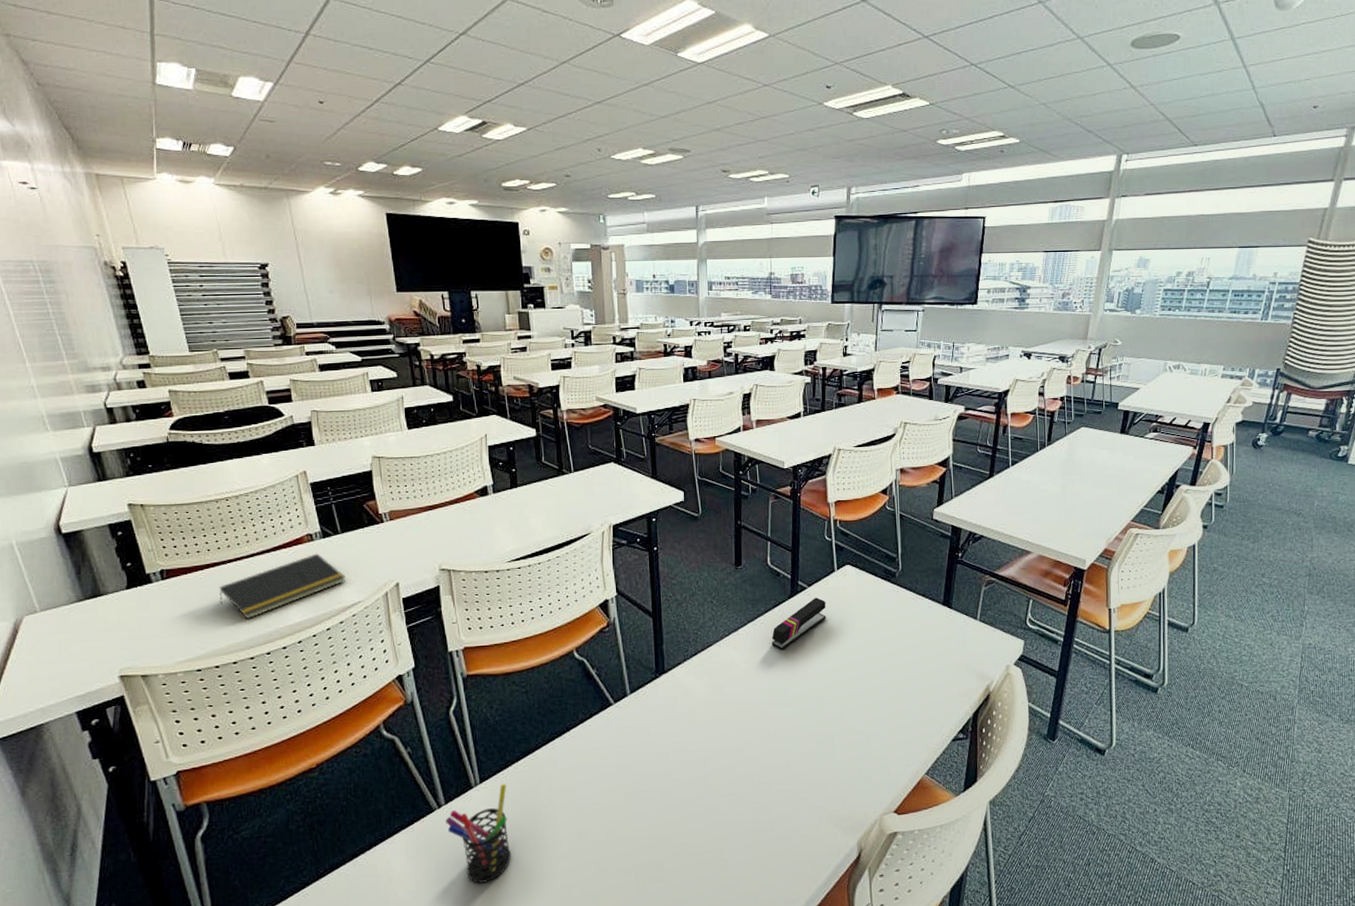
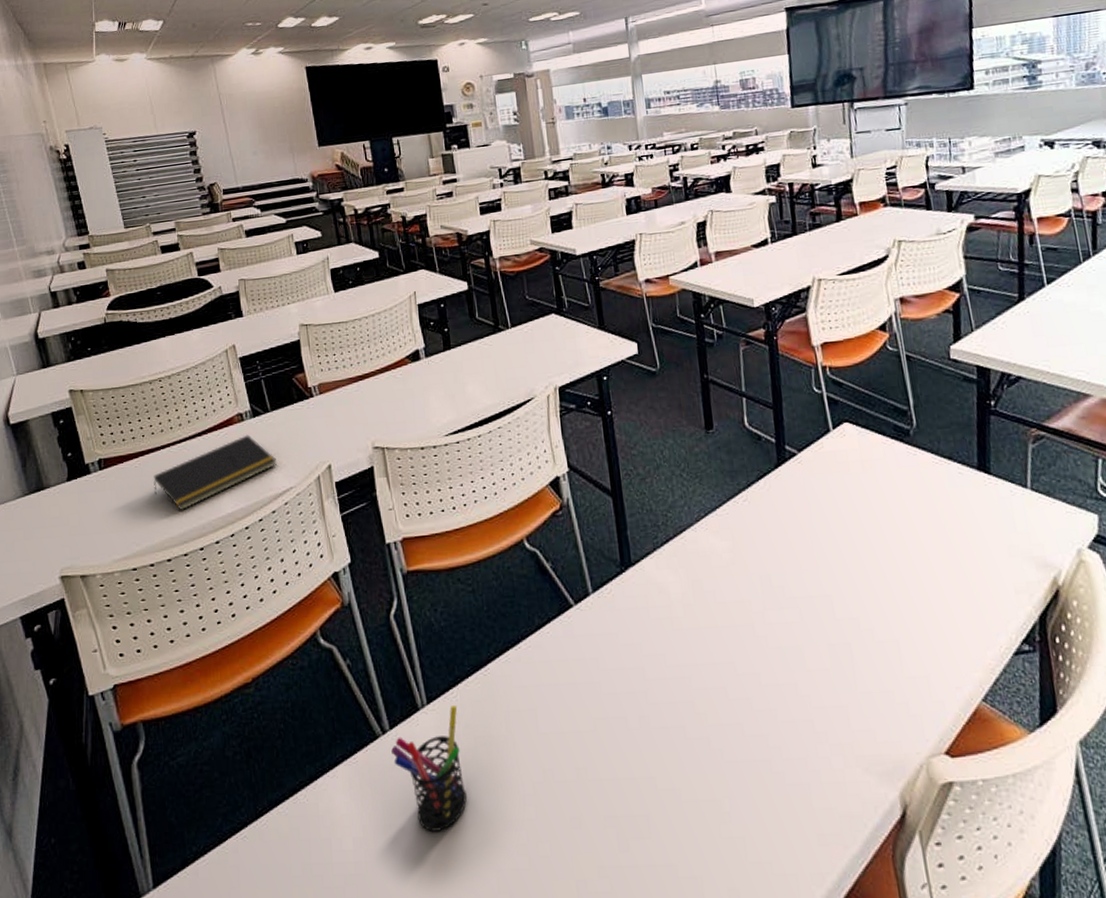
stapler: present [771,597,826,651] -> none [759,465,826,535]

